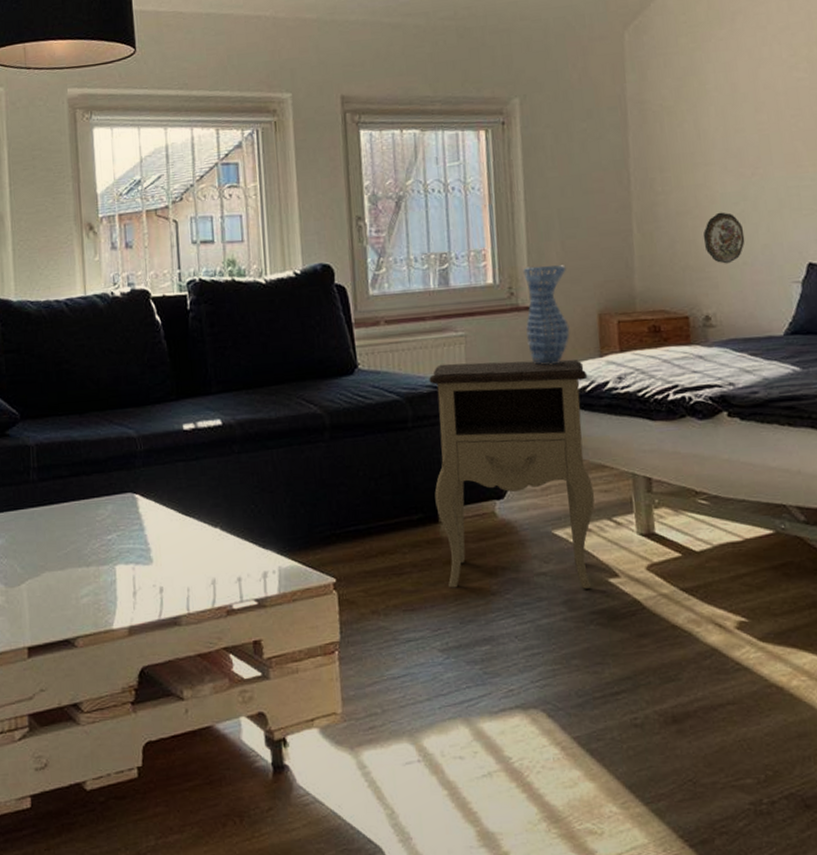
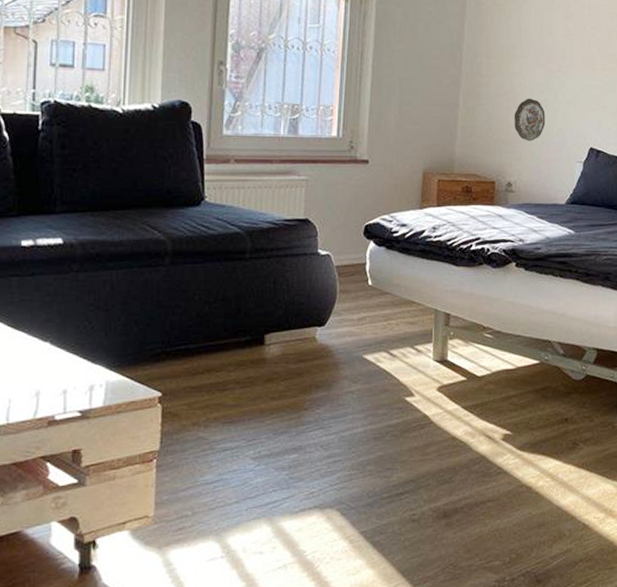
nightstand: present [429,359,595,589] -> none [263,203,408,406]
vase: present [523,265,570,365] -> none [360,125,401,212]

